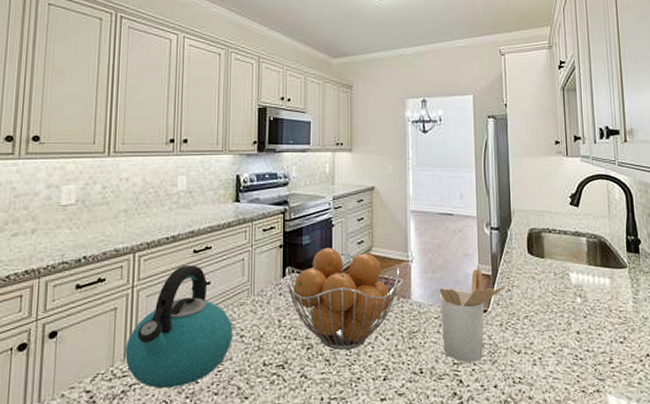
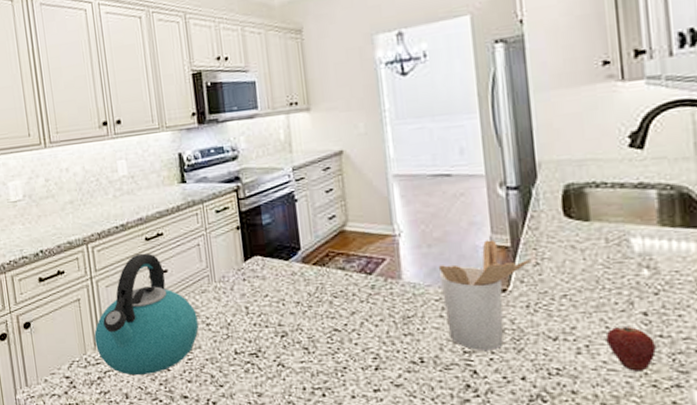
fruit basket: present [285,247,400,351] -> none [246,225,385,338]
fruit: none [552,343,585,380] -> present [605,327,656,372]

